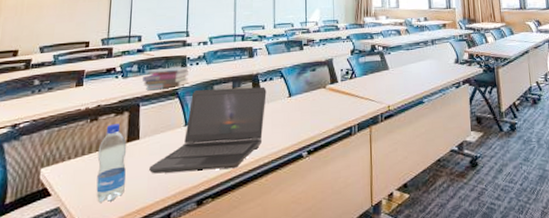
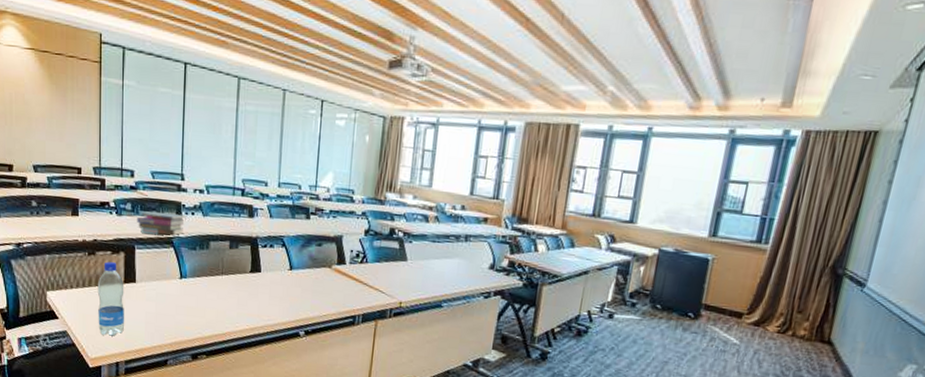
laptop computer: present [149,86,267,174] -> none [146,242,266,332]

